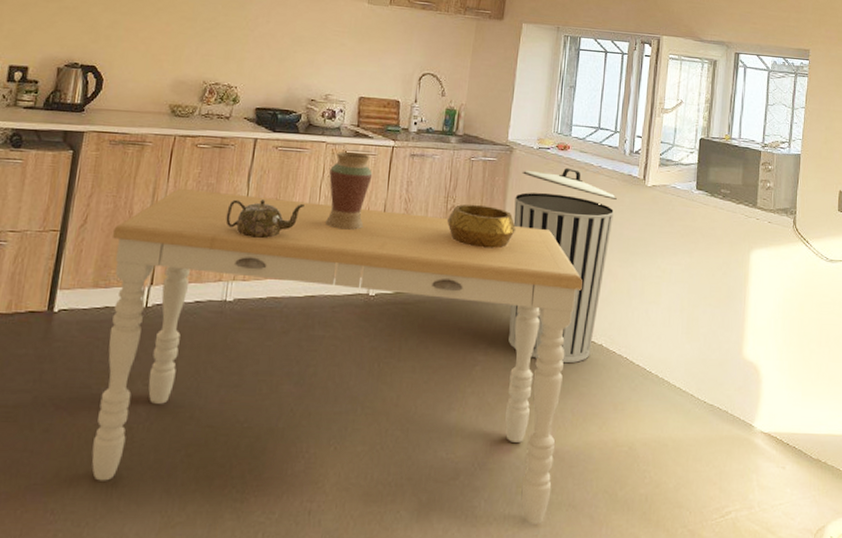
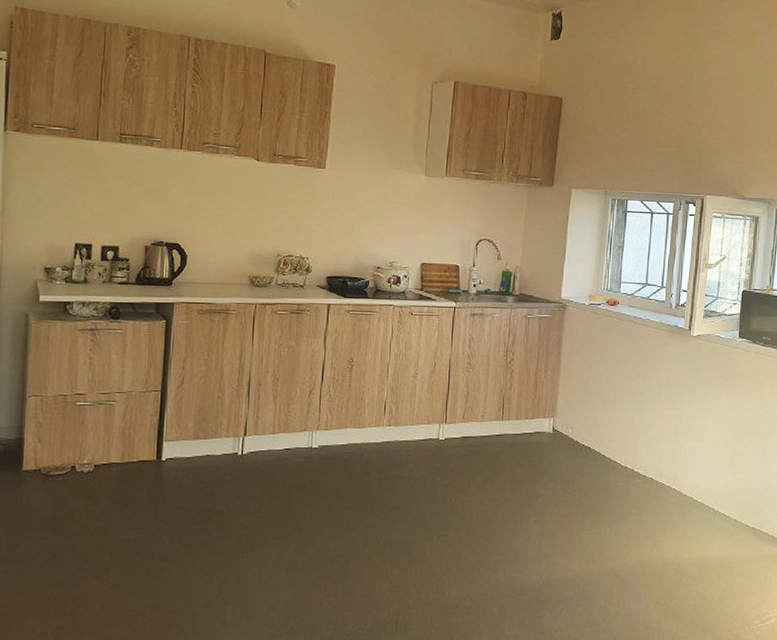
dining table: present [91,188,583,524] -> none [205,350,633,631]
teapot: present [225,199,305,238] -> none [307,358,377,392]
vase: present [324,151,373,230] -> none [396,313,437,383]
decorative bowl: present [446,204,517,249] -> none [507,357,571,396]
trash can: present [508,167,617,364] -> none [567,321,664,495]

